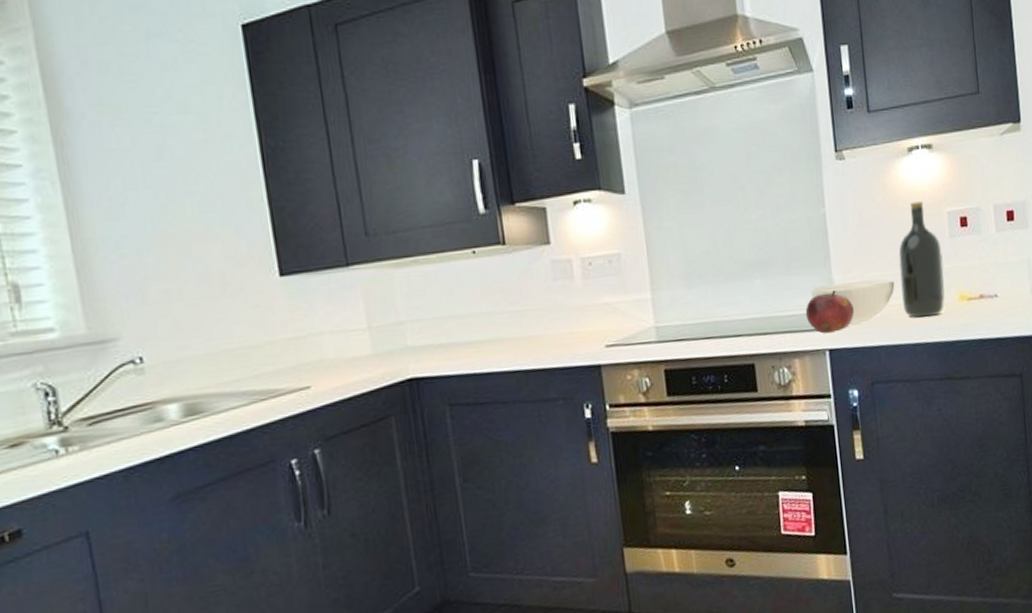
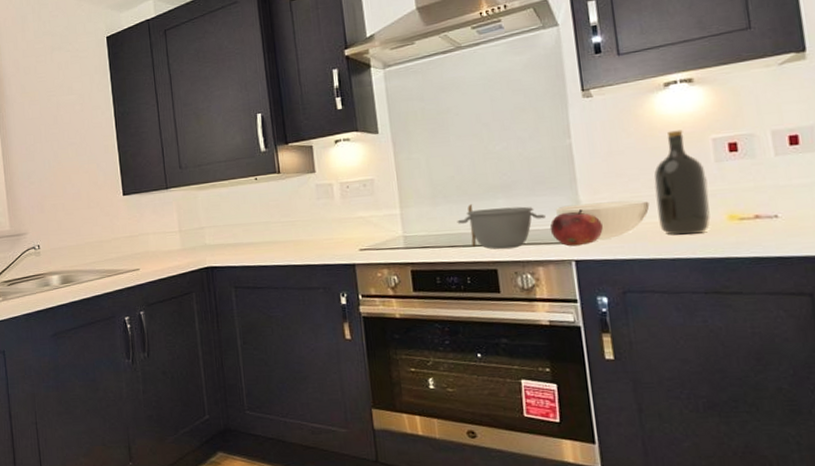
cooking pot: none [713,285,801,341] -> present [457,204,546,250]

